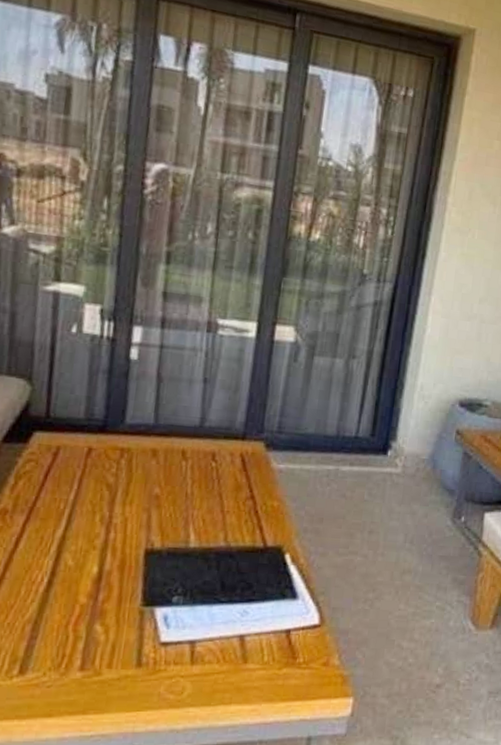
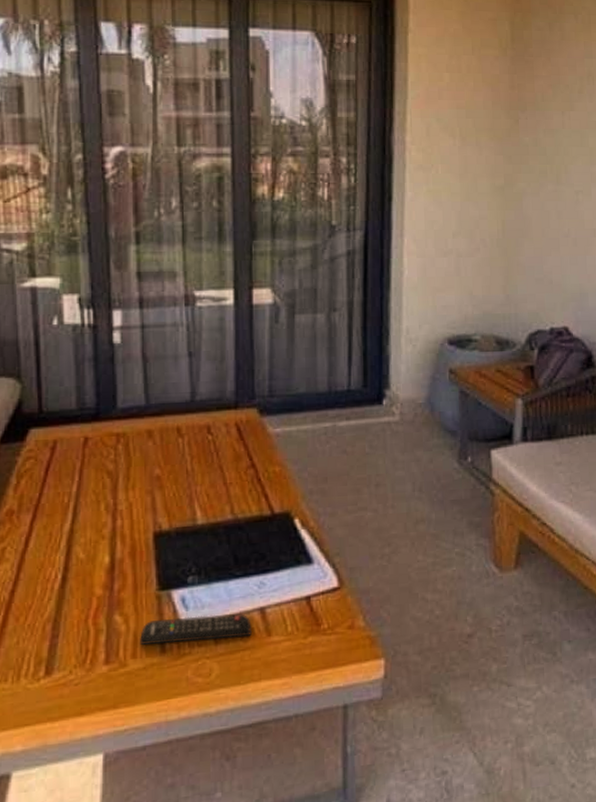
remote control: none [117,634,229,661] -> present [140,614,252,645]

